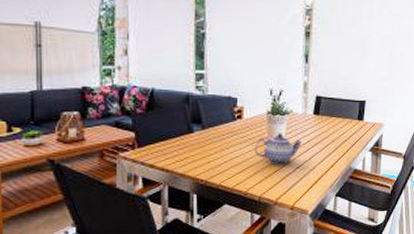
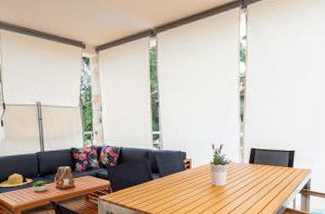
teapot: present [255,133,301,165] -> none [202,179,240,205]

